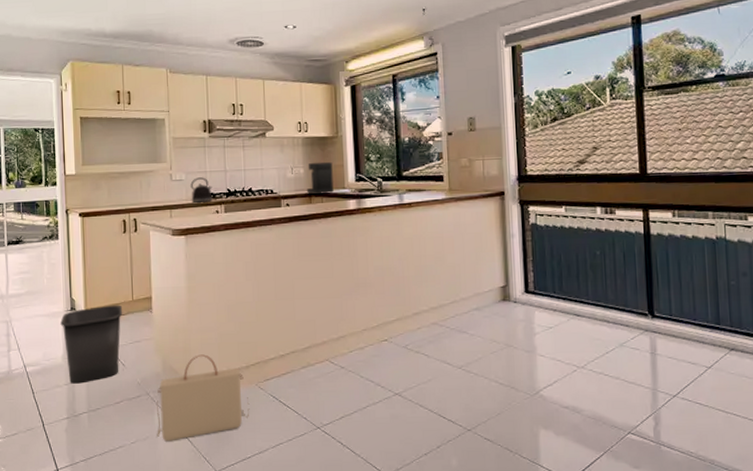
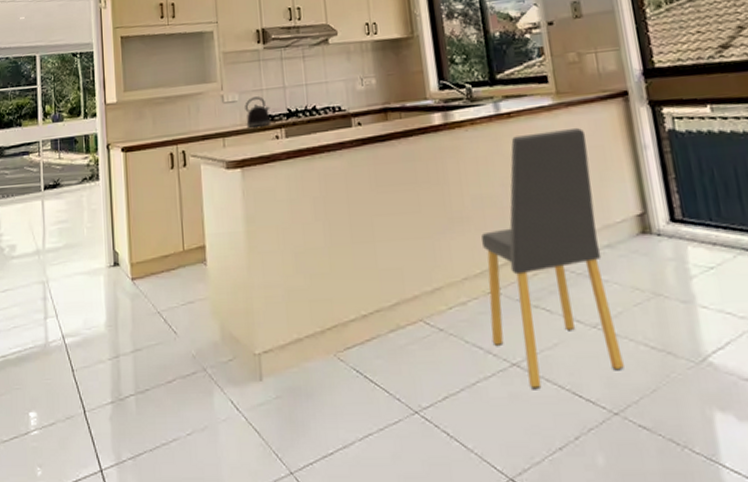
waste bin: present [60,305,123,384] -> none [102,257,173,358]
shopping bag: present [157,354,249,442] -> none [215,316,328,433]
coffee maker: present [306,161,334,195] -> none [380,67,414,109]
dining chair: none [380,217,479,411] -> present [481,127,624,388]

